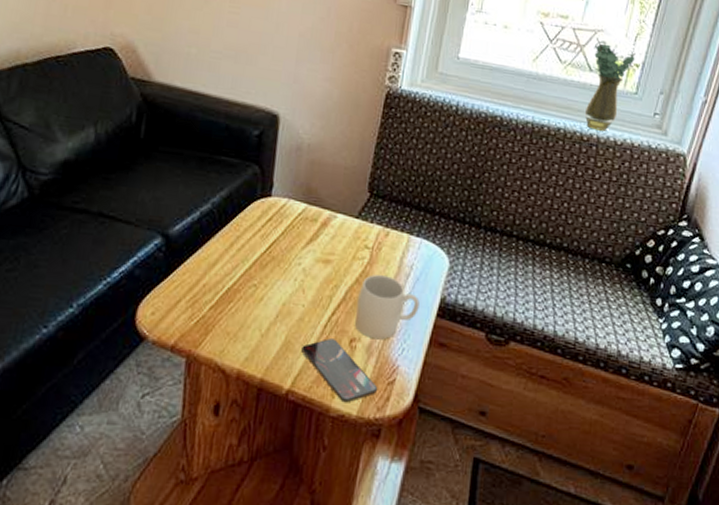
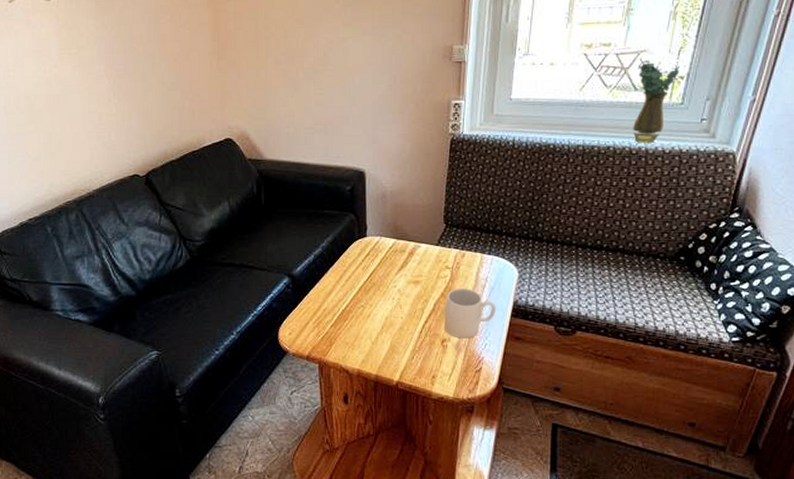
smartphone: present [301,338,378,403] -> none [404,341,468,388]

